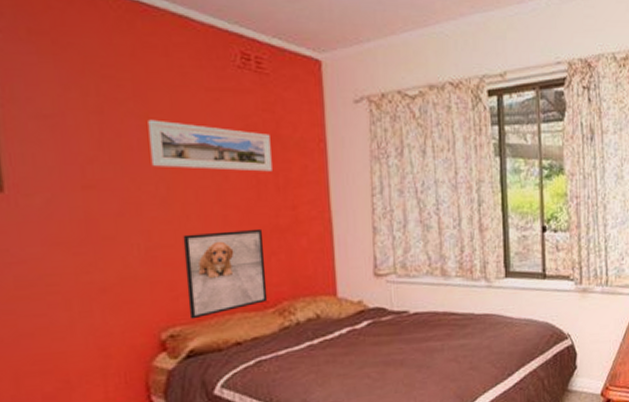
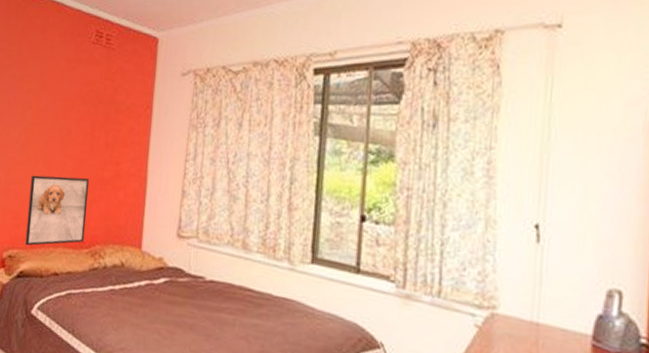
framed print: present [148,119,272,172] -> none [19,82,108,130]

